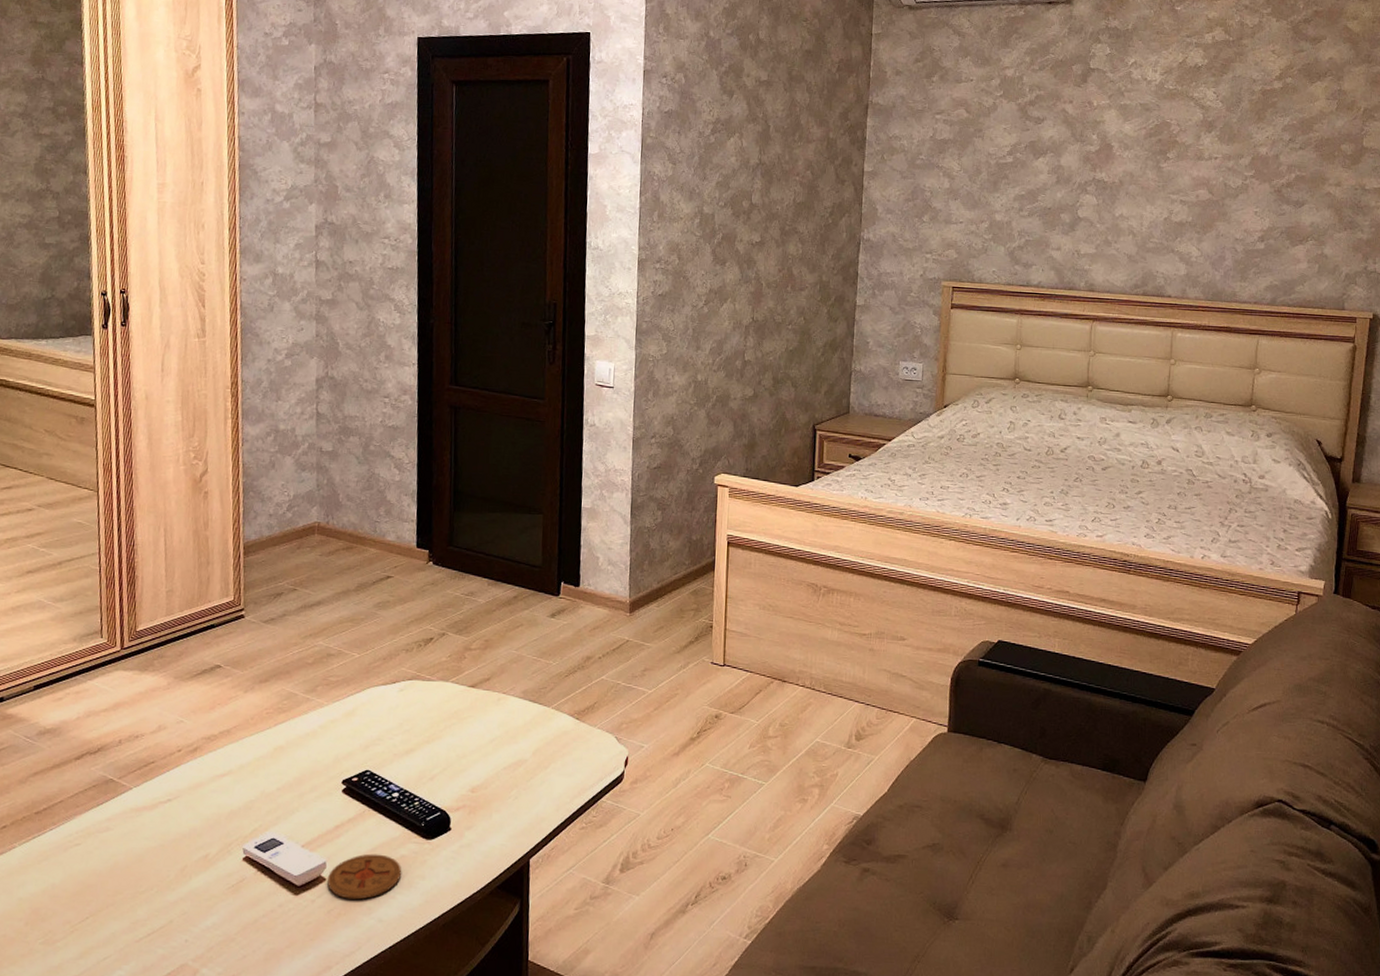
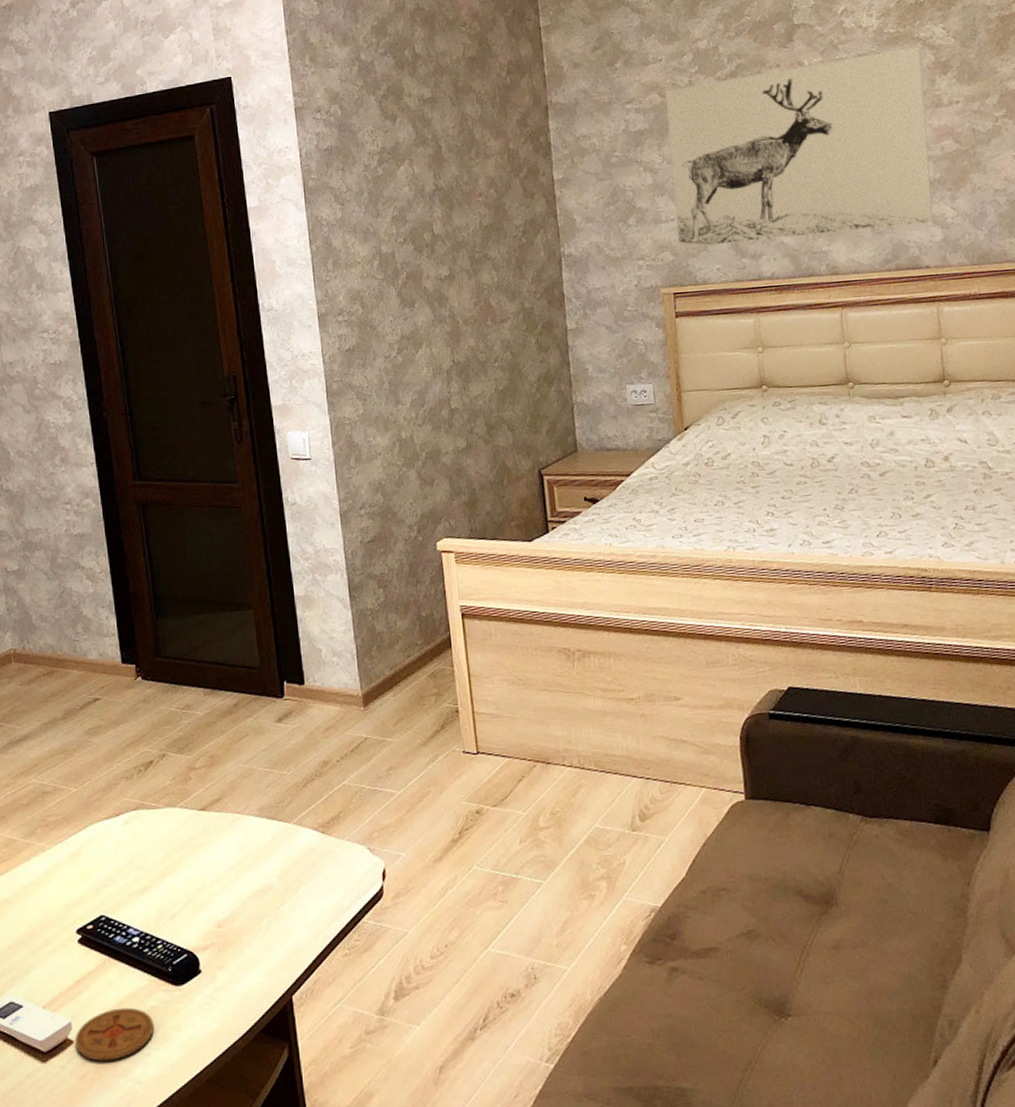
wall art: none [962,104,1193,259] -> present [665,46,934,248]

